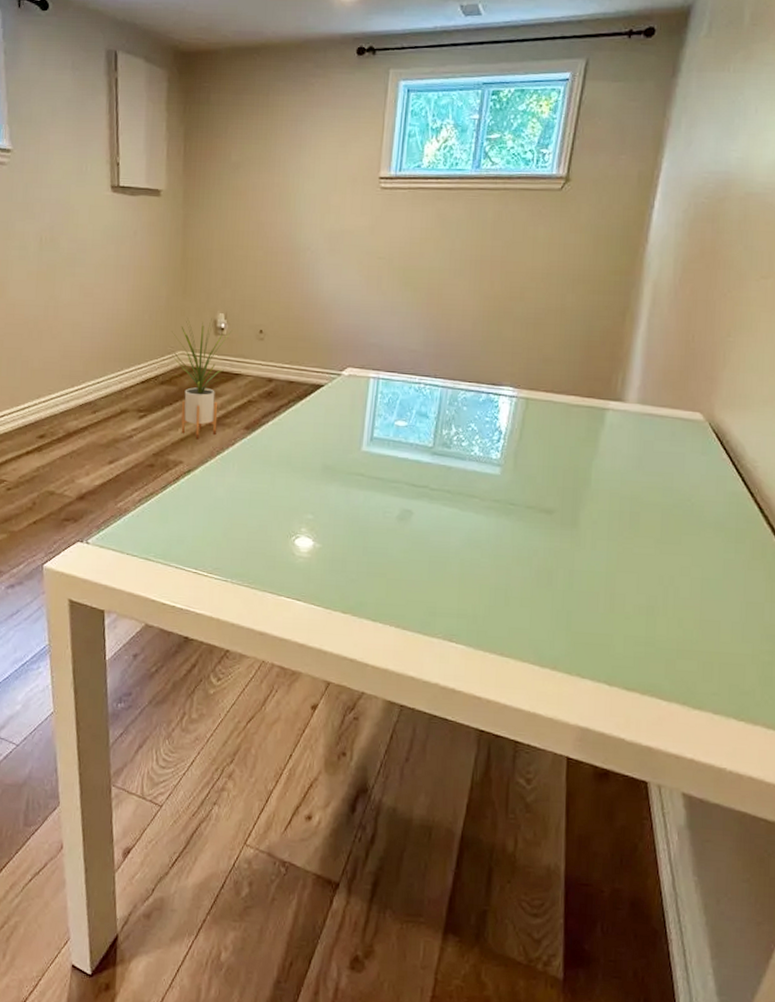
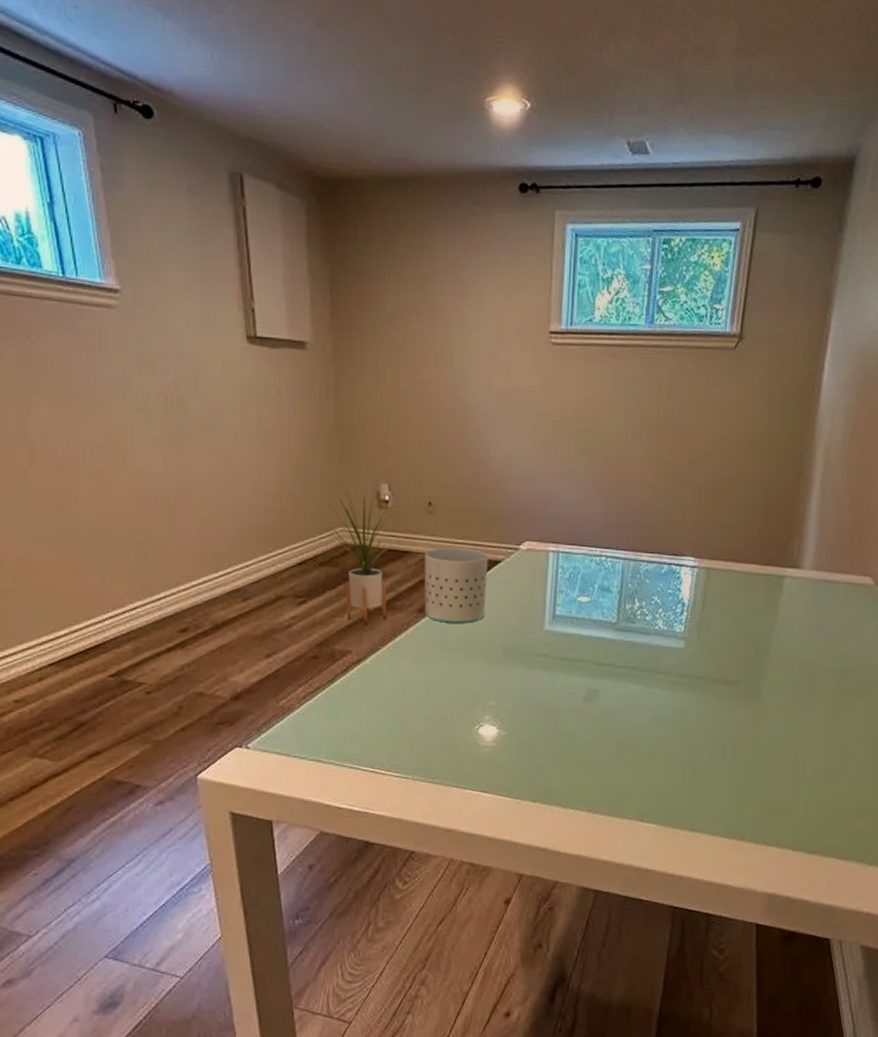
mug: none [250,371,312,441] -> present [424,547,488,623]

